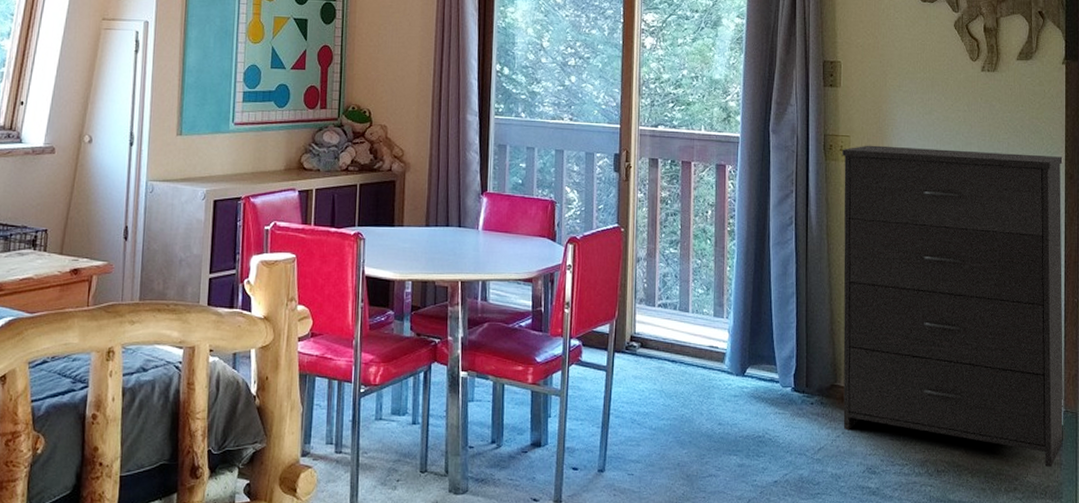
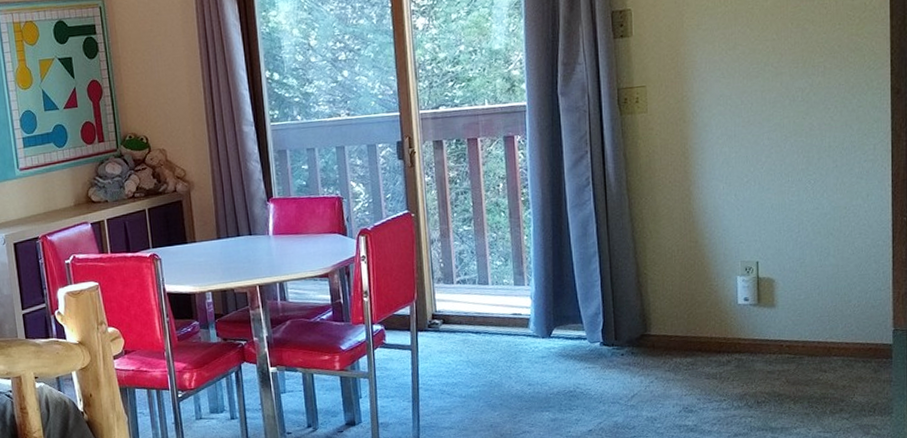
dresser: present [842,145,1064,468] -> none [638,71,894,386]

